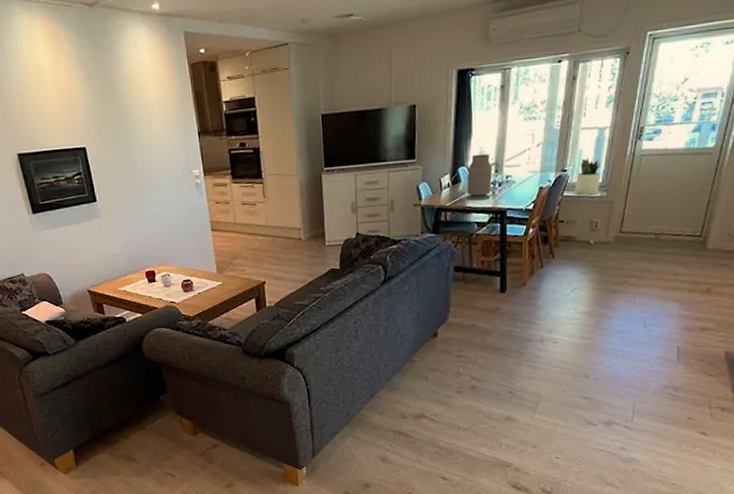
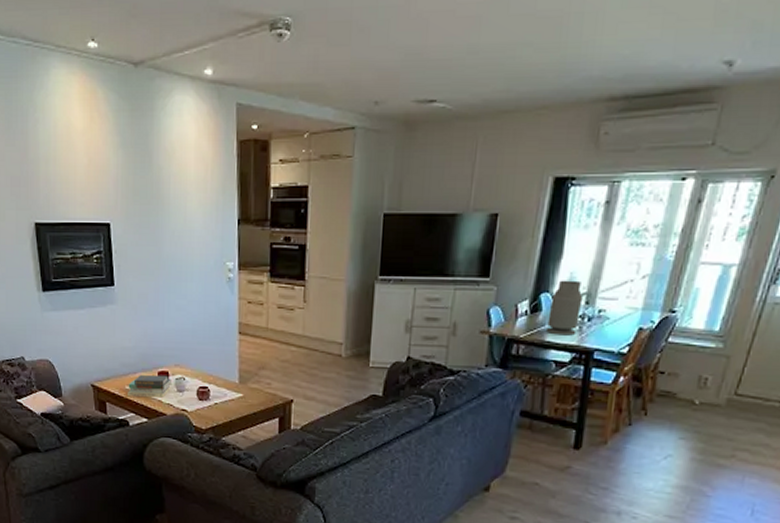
books: none [120,274,158,297] -> present [126,374,171,398]
planter: present [572,158,602,196] -> none [679,299,722,347]

